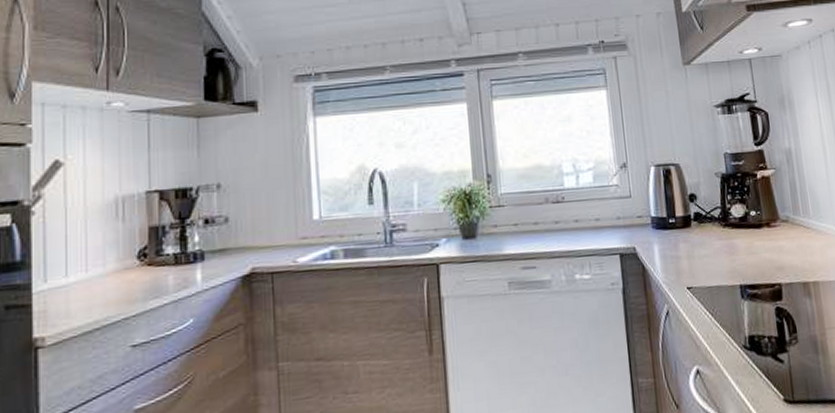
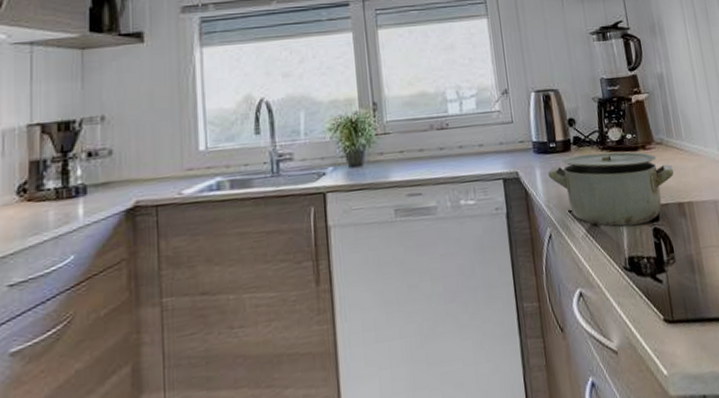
saucepan: none [666,228,799,305] -> present [547,151,674,227]

